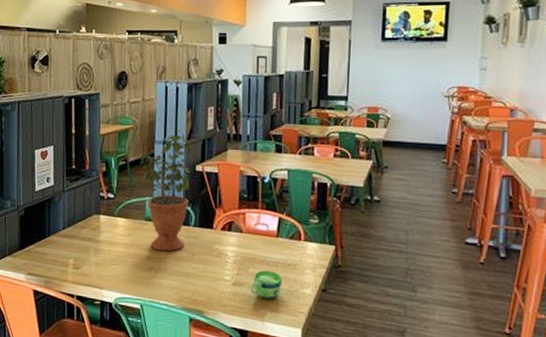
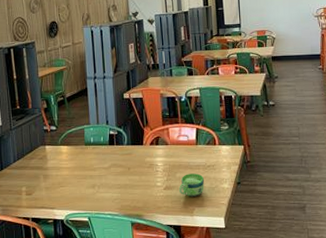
potted plant: present [139,129,192,252] -> none [75,65,121,169]

